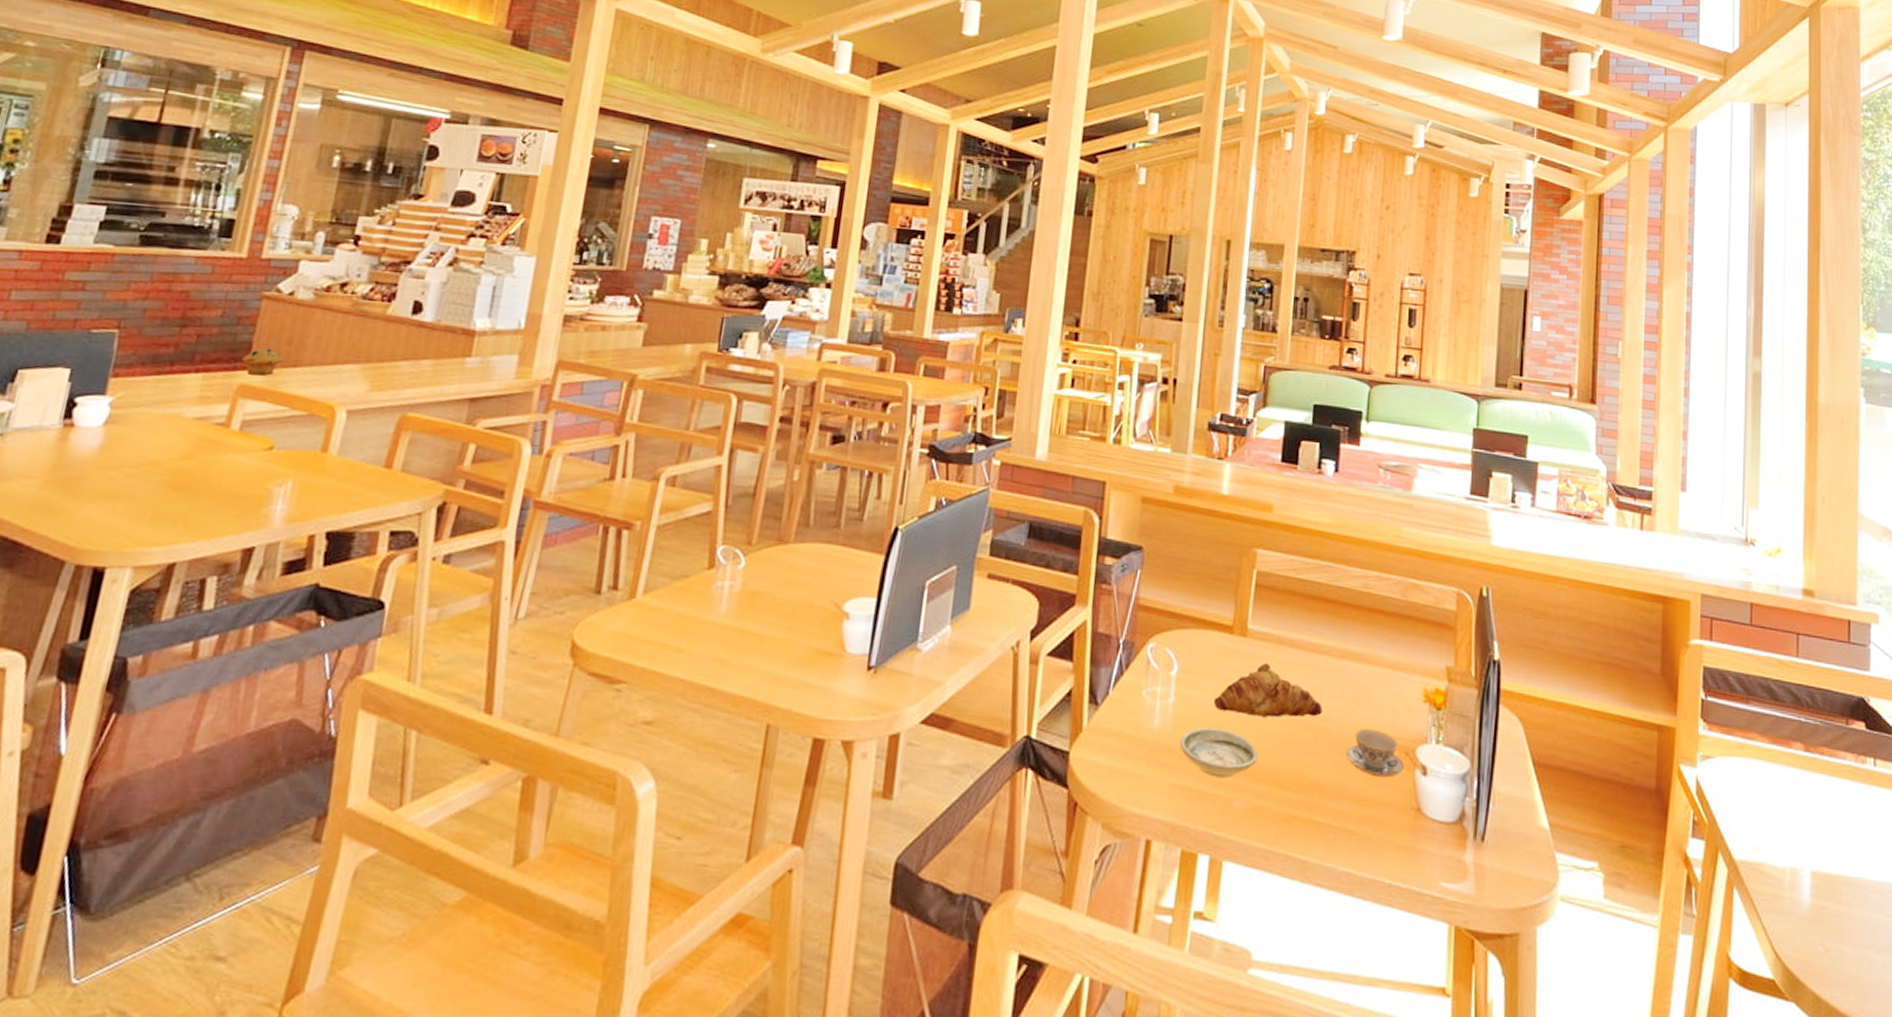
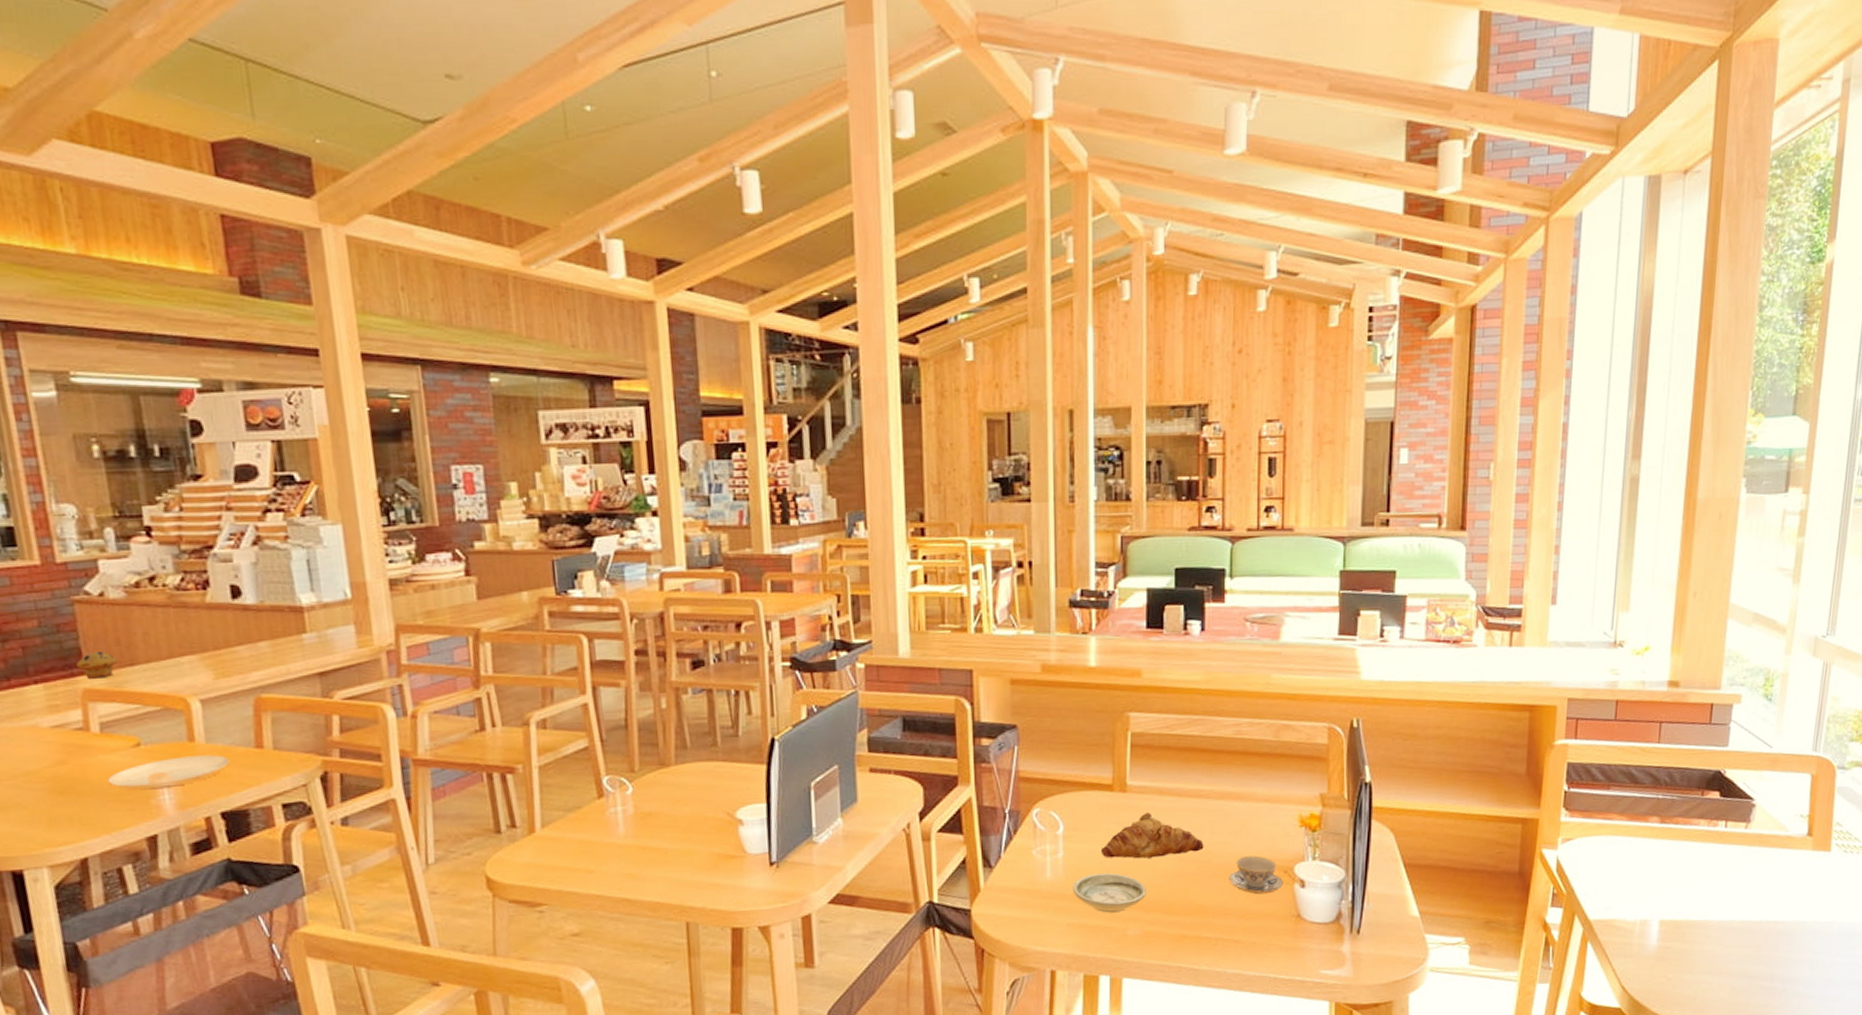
plate: none [227,466,354,498] -> present [107,755,230,791]

